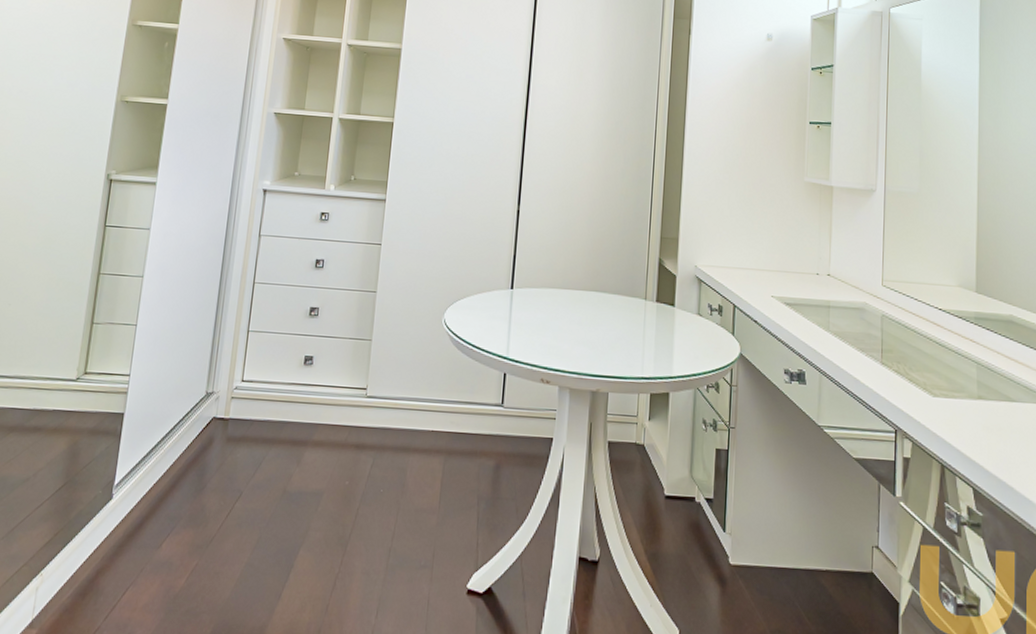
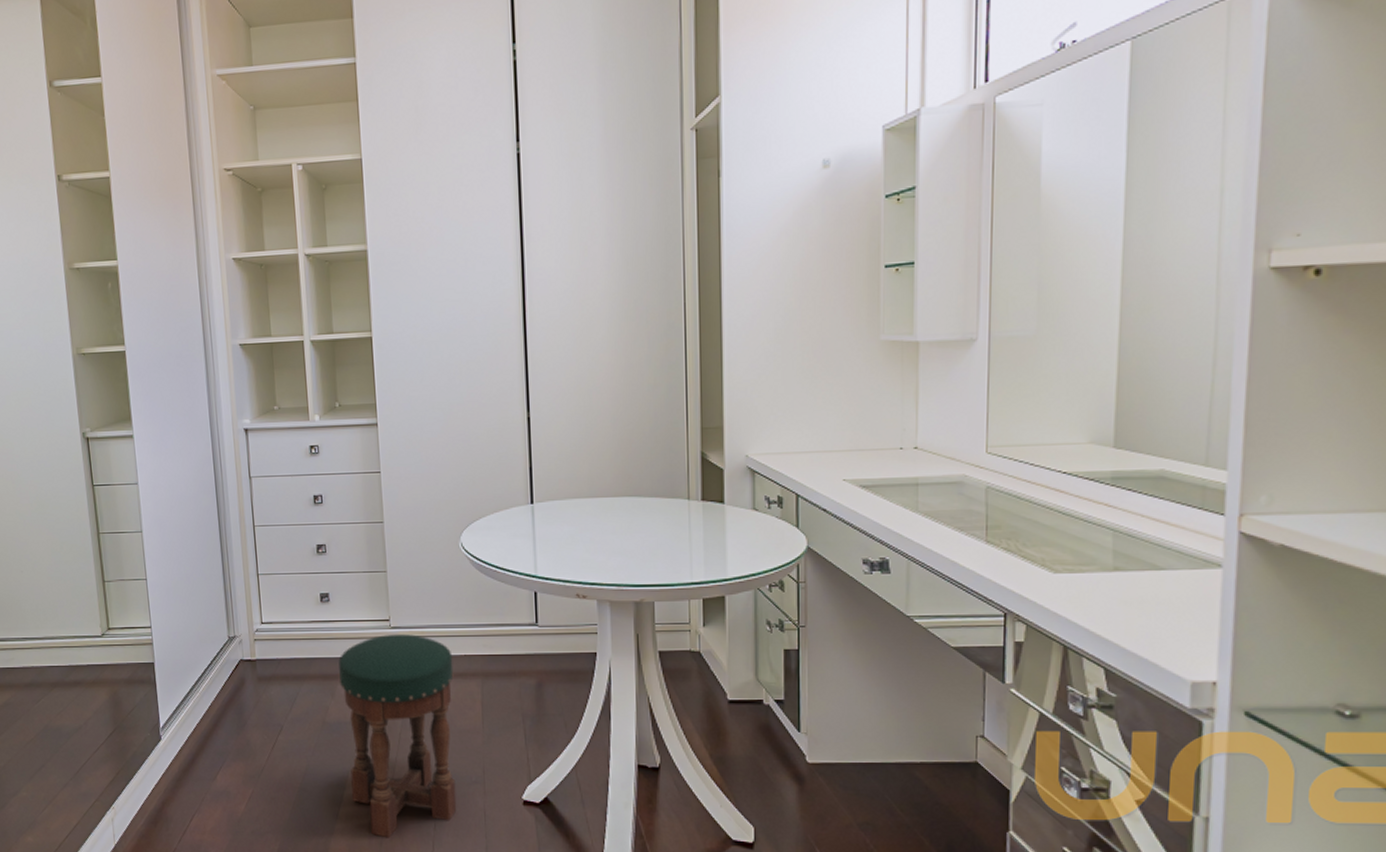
stool: none [299,403,421,625] -> present [338,634,457,838]

